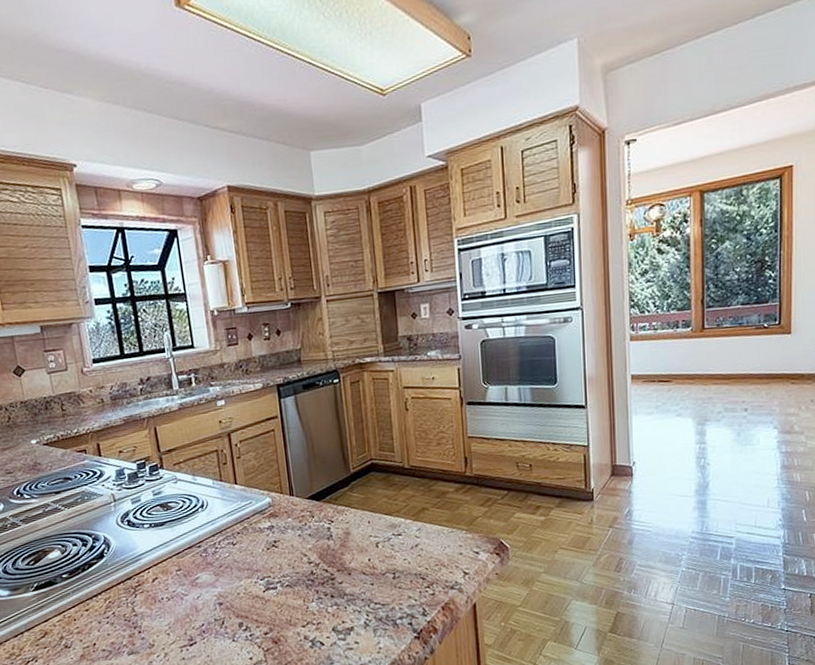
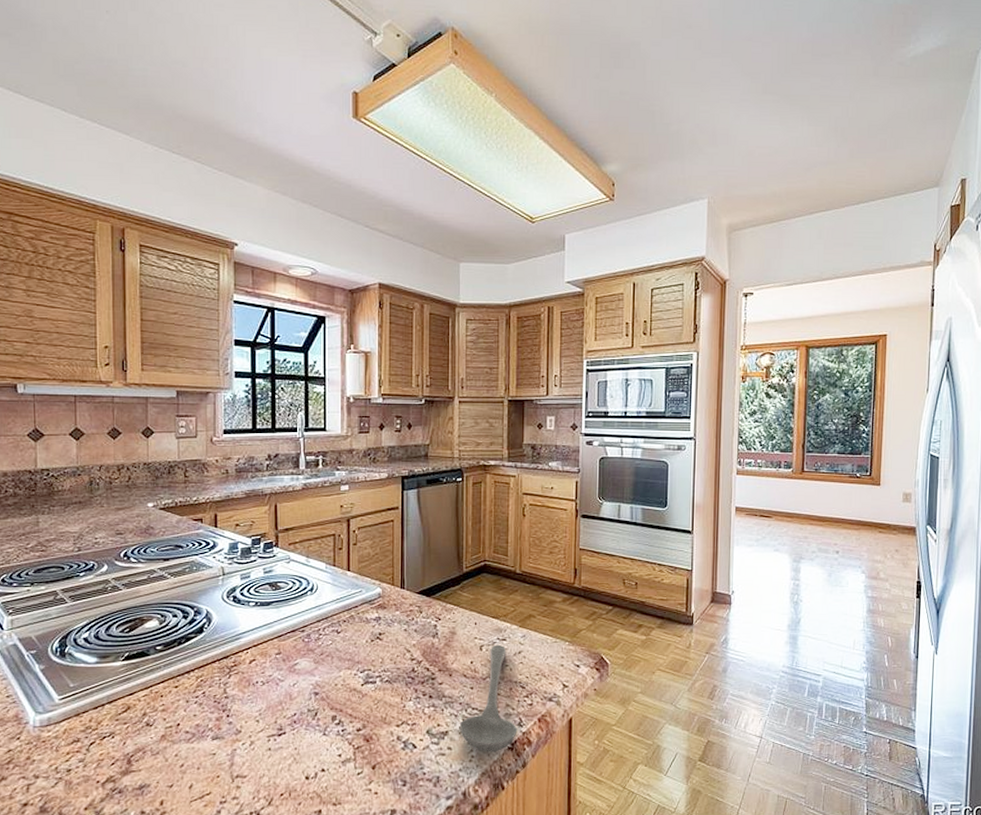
stirrer: none [364,540,422,643] -> present [460,644,518,752]

